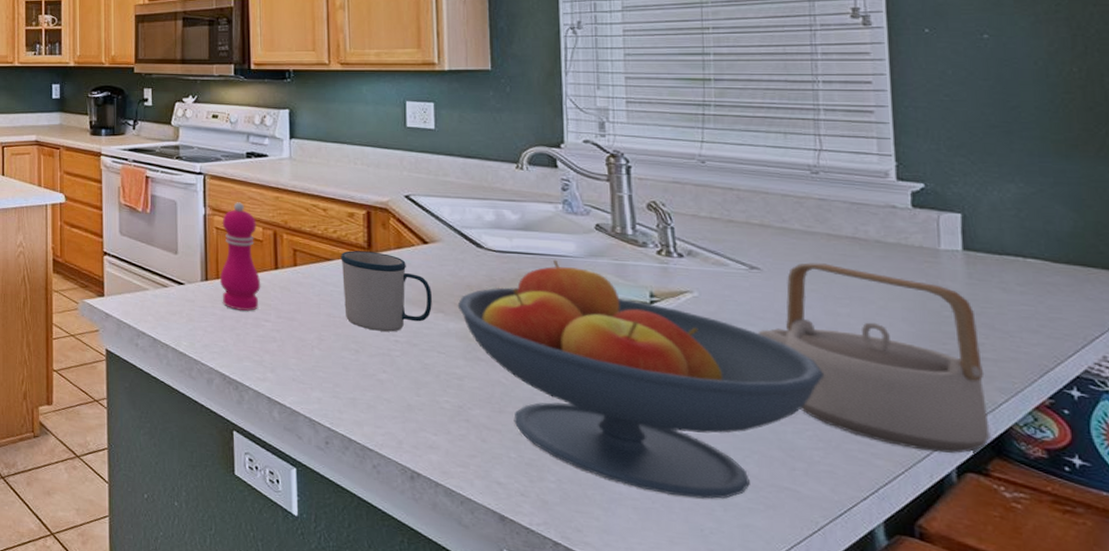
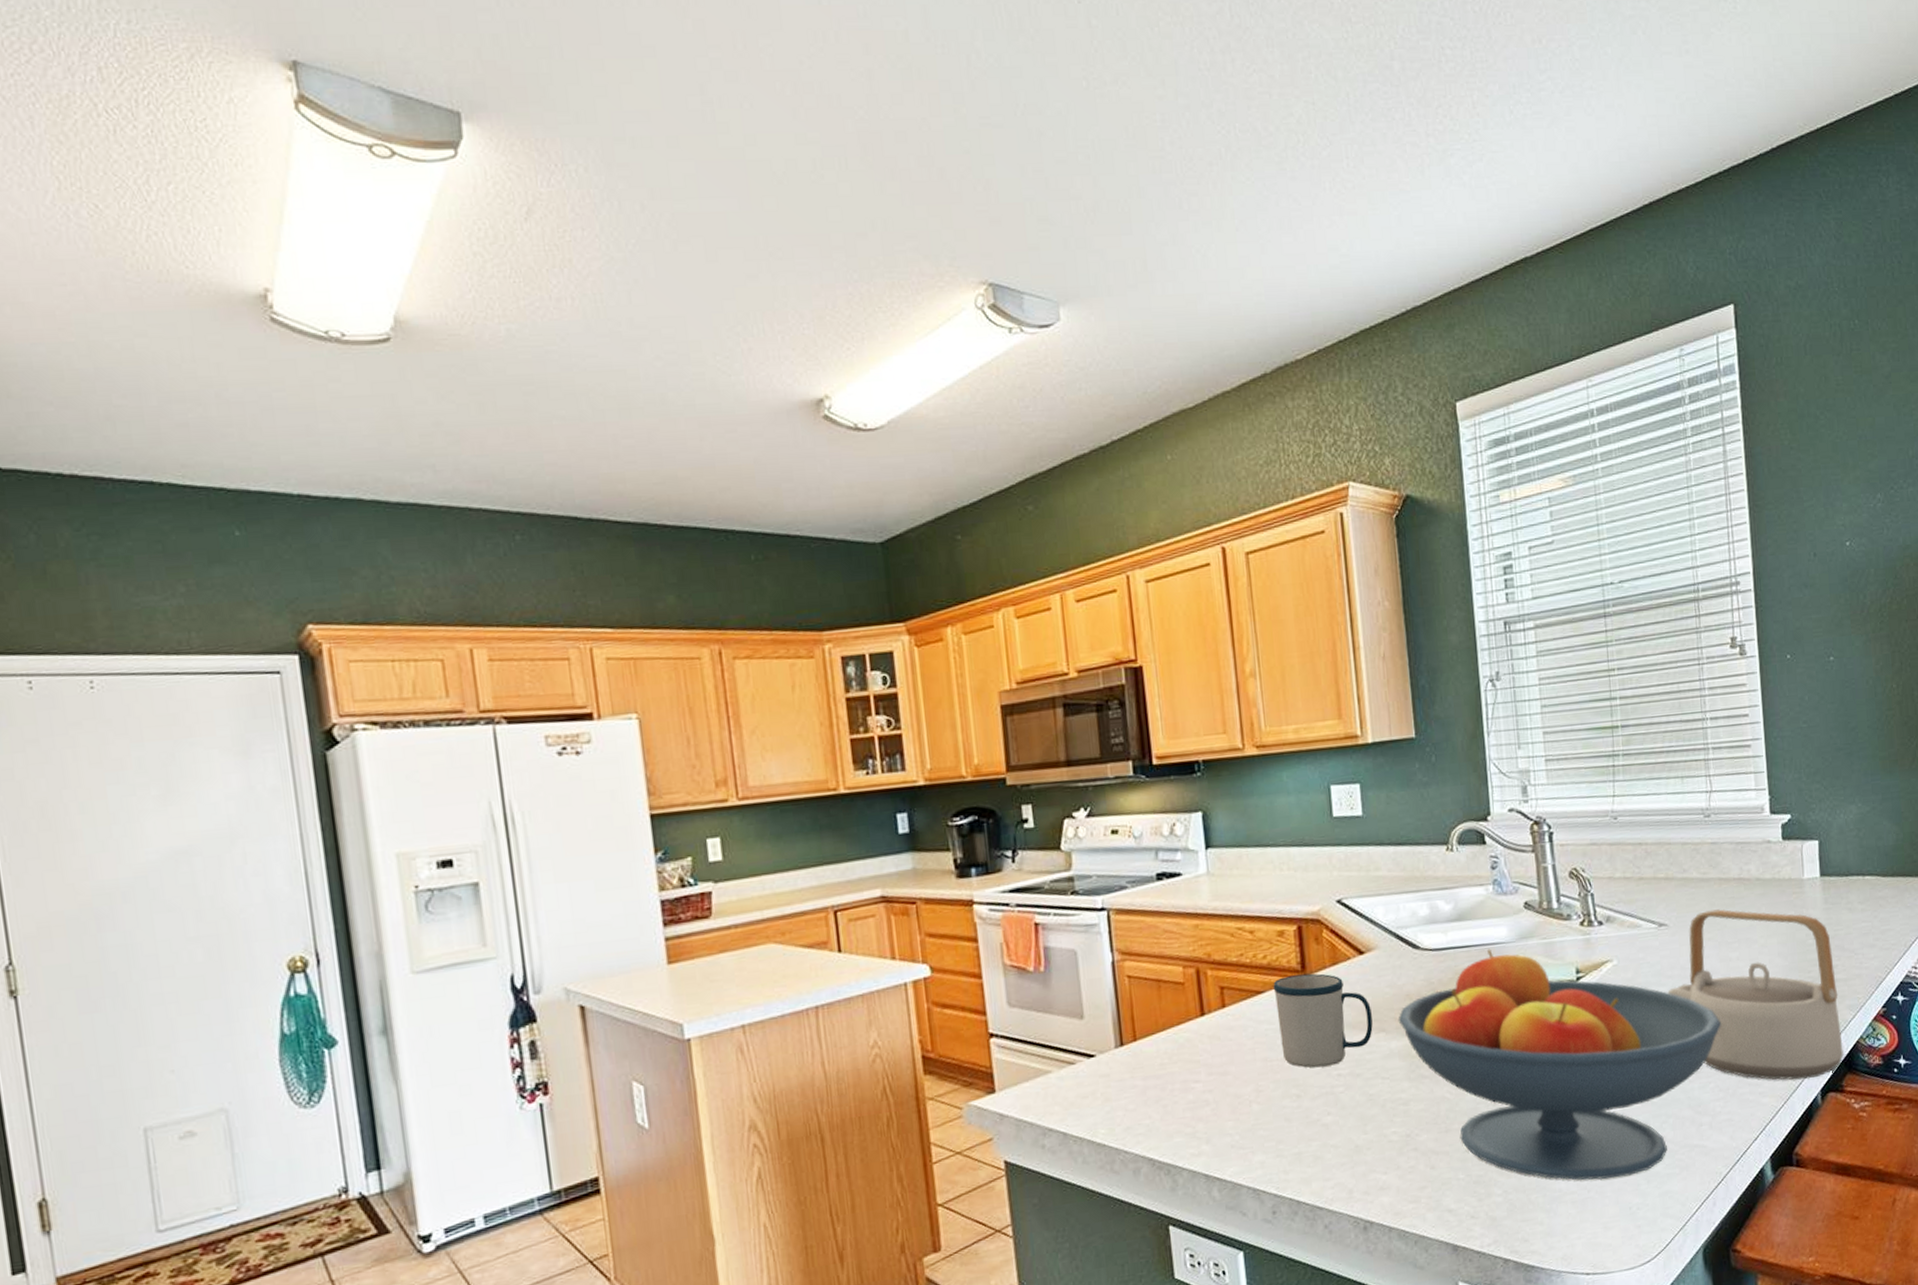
pepper mill: present [219,202,261,311] -> none [1134,938,1187,1076]

